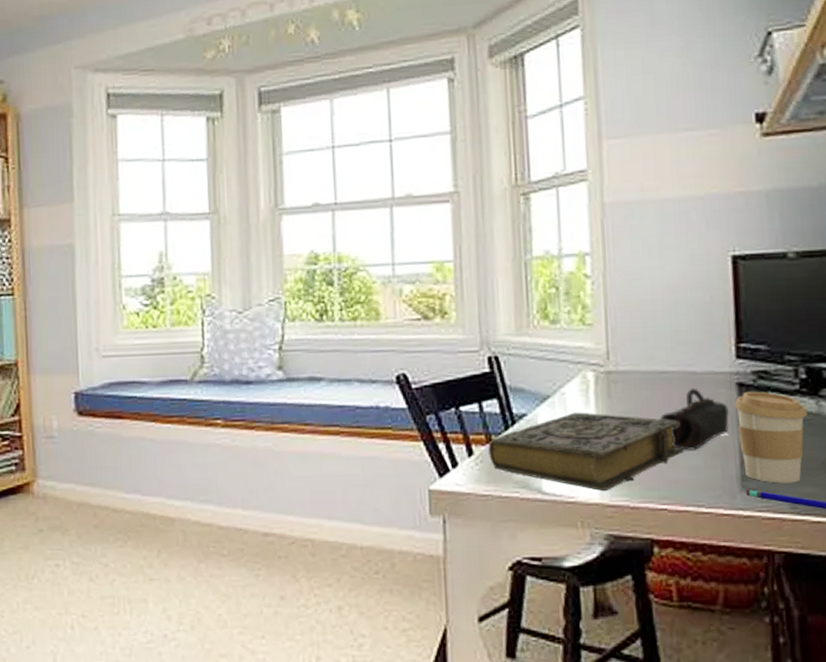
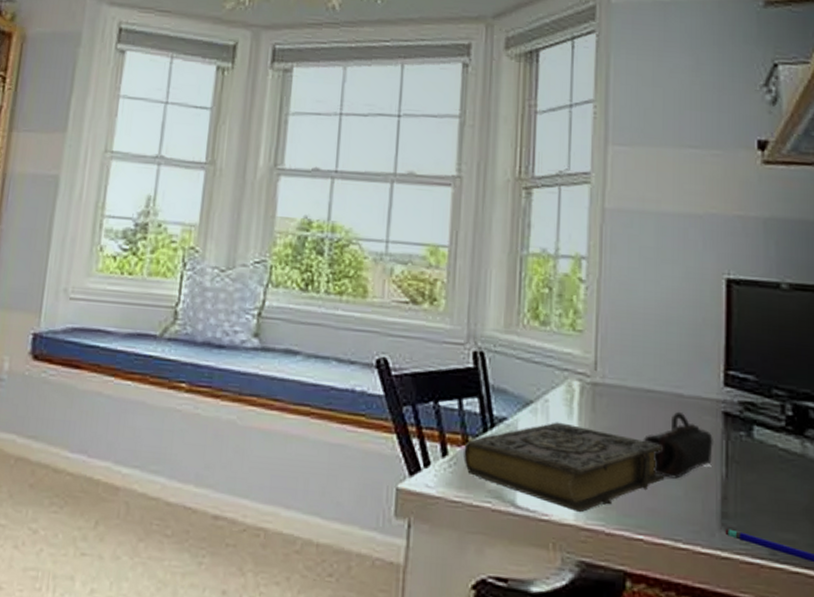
coffee cup: present [734,391,807,484] -> none [719,422,791,527]

